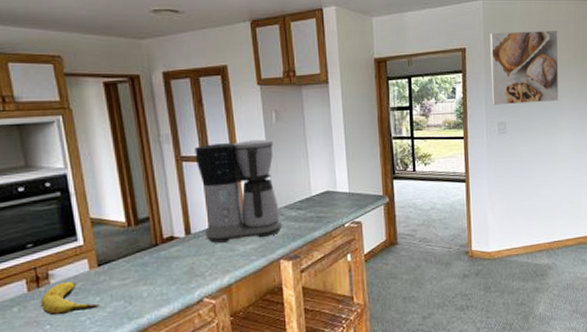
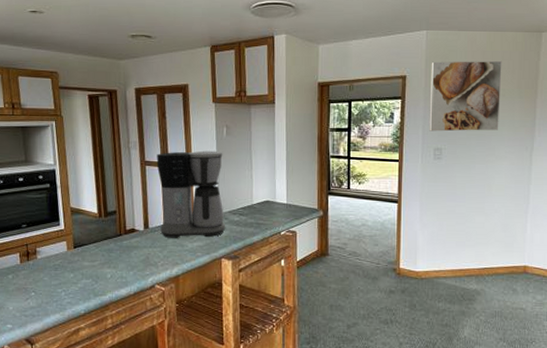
banana: present [41,282,100,316] -> none [29,259,73,285]

